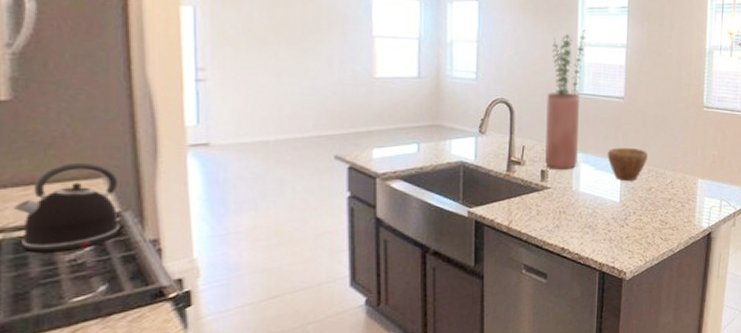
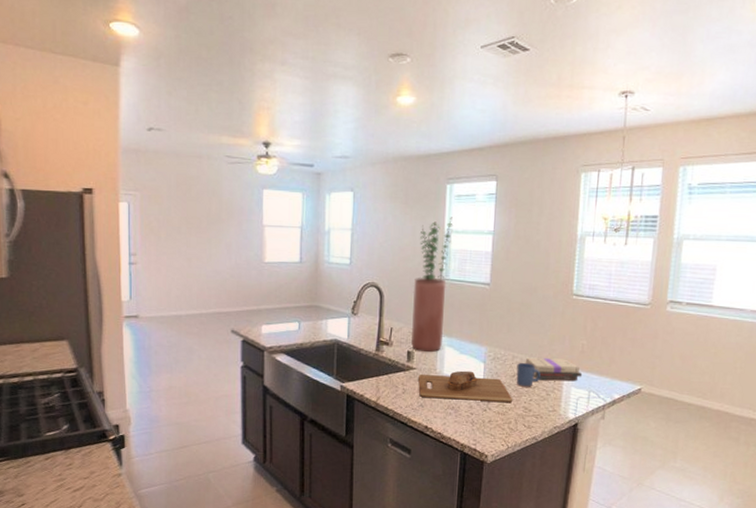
kettle: present [12,162,125,255] -> none [9,327,80,397]
cutting board: none [553,187,650,218] -> present [418,370,513,402]
bowl: present [607,147,648,180] -> none [471,333,512,366]
mug: none [652,175,676,200] -> present [516,362,541,387]
books: none [660,170,715,192] -> present [525,357,583,382]

